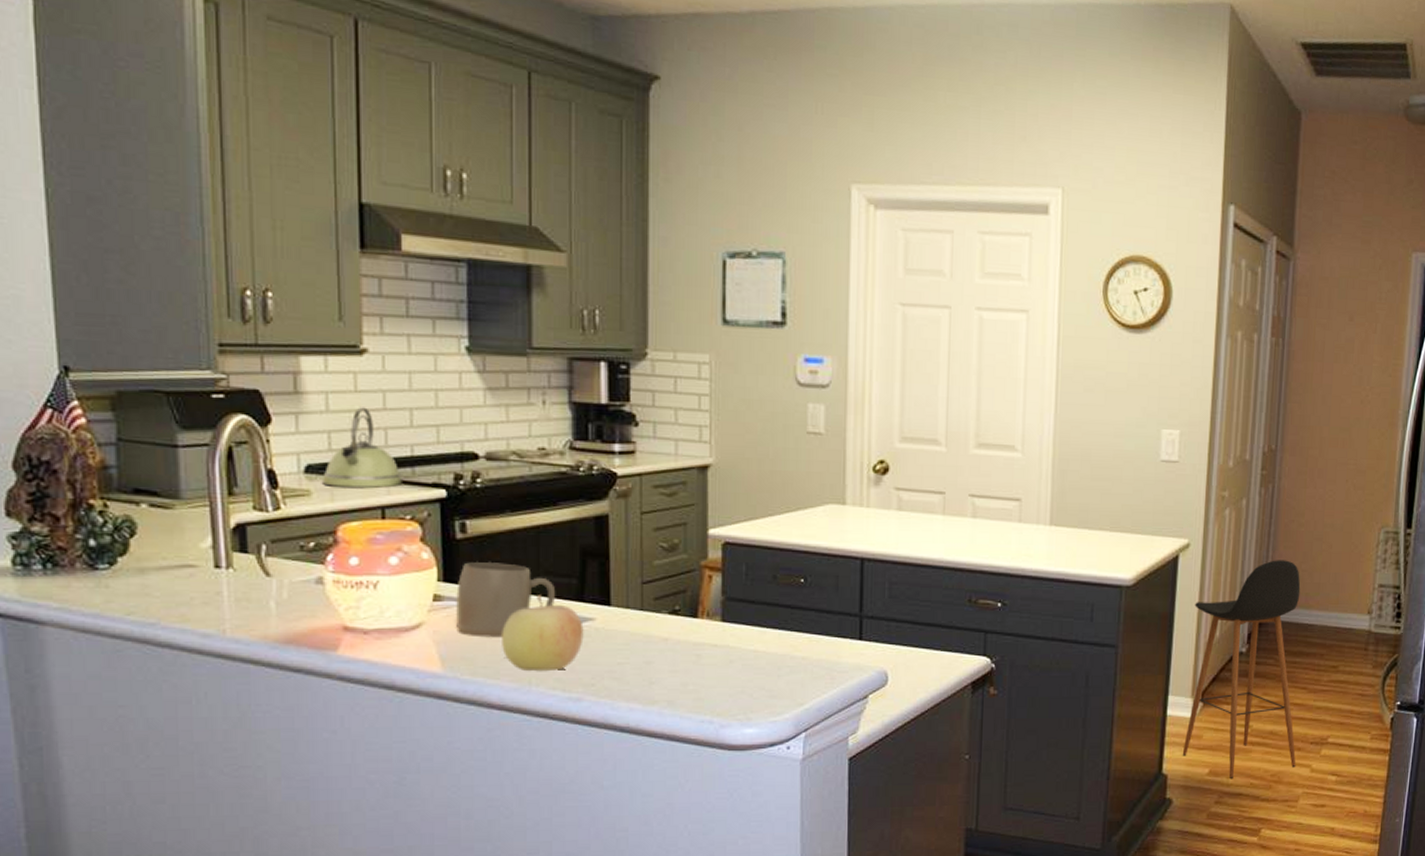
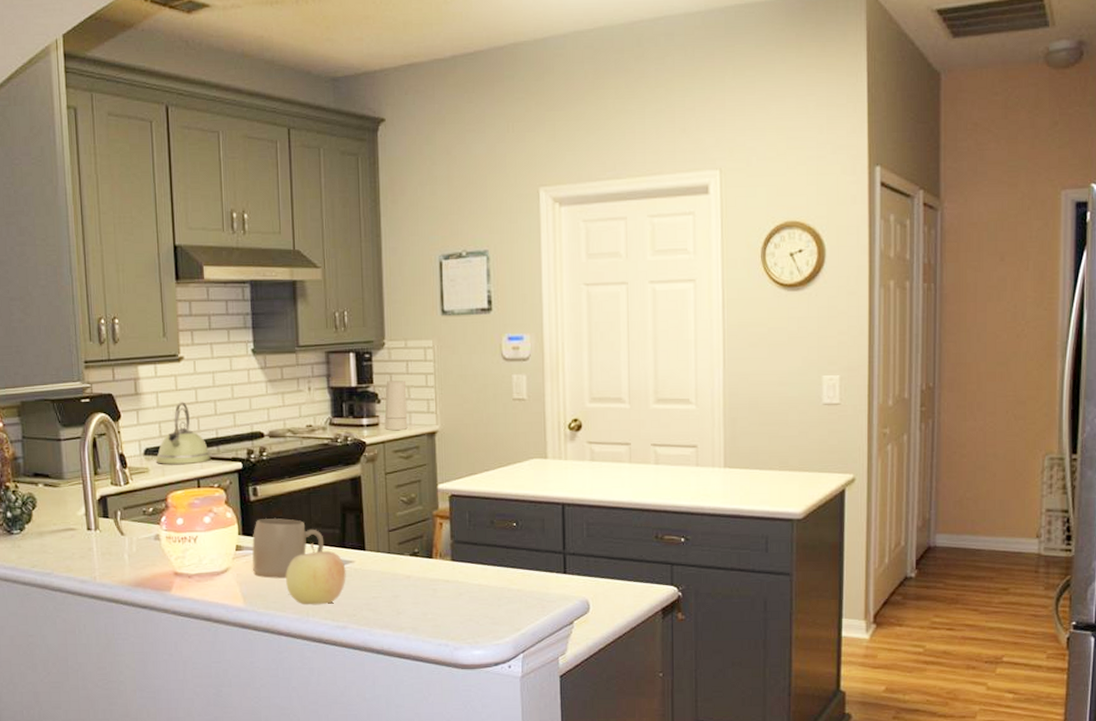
canister: none [643,400,674,462] -> present [384,381,408,431]
bar stool: present [1182,560,1301,778] -> none [858,489,972,695]

